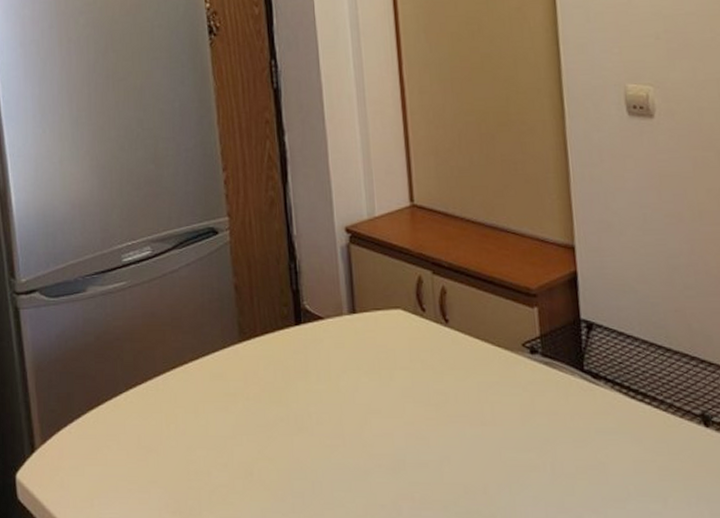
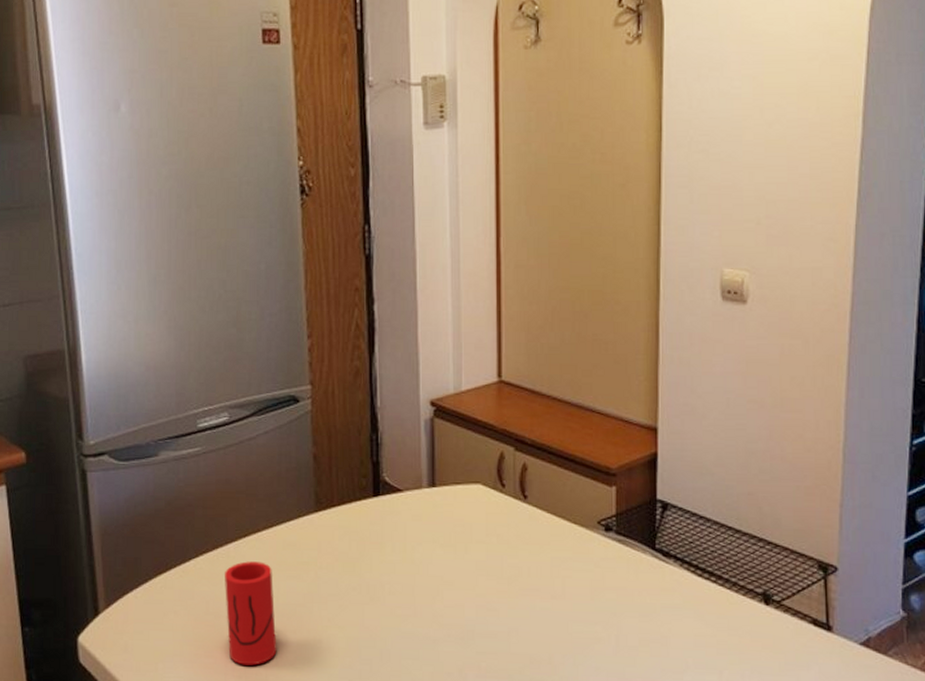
cup: none [154,394,209,500] -> present [225,561,277,666]

